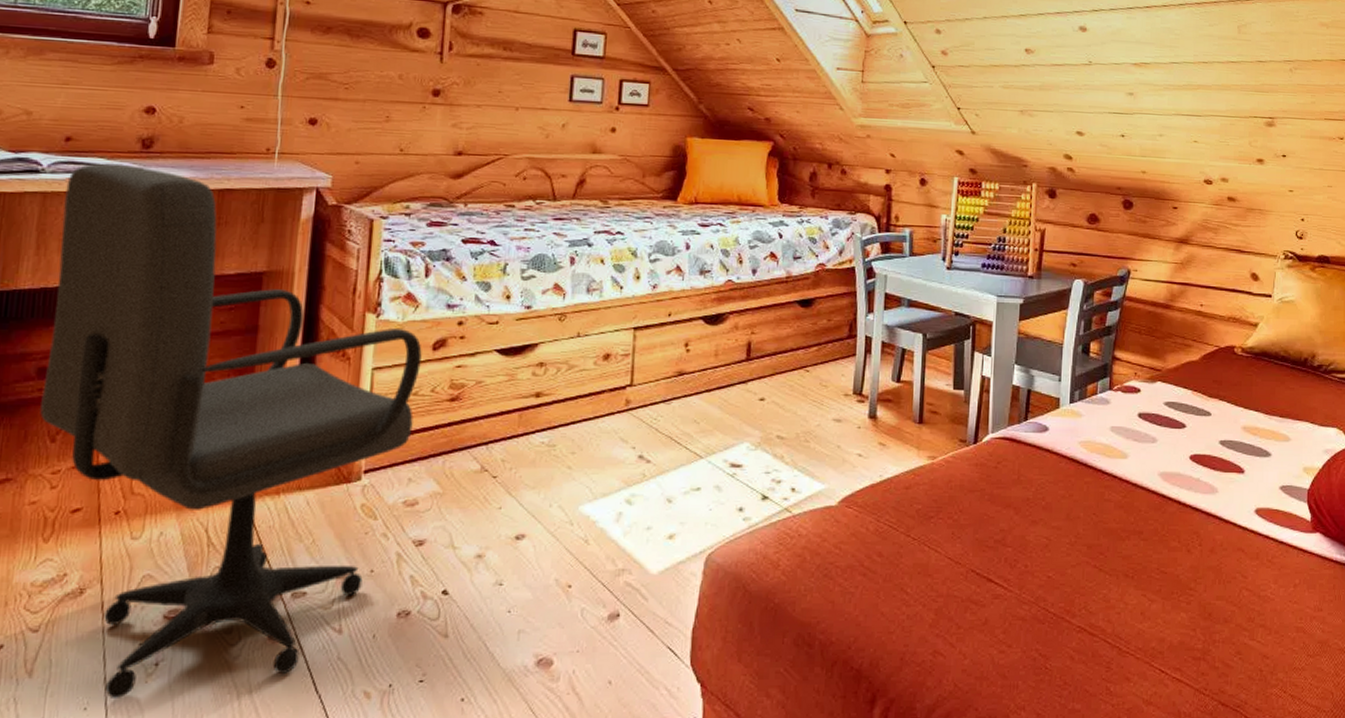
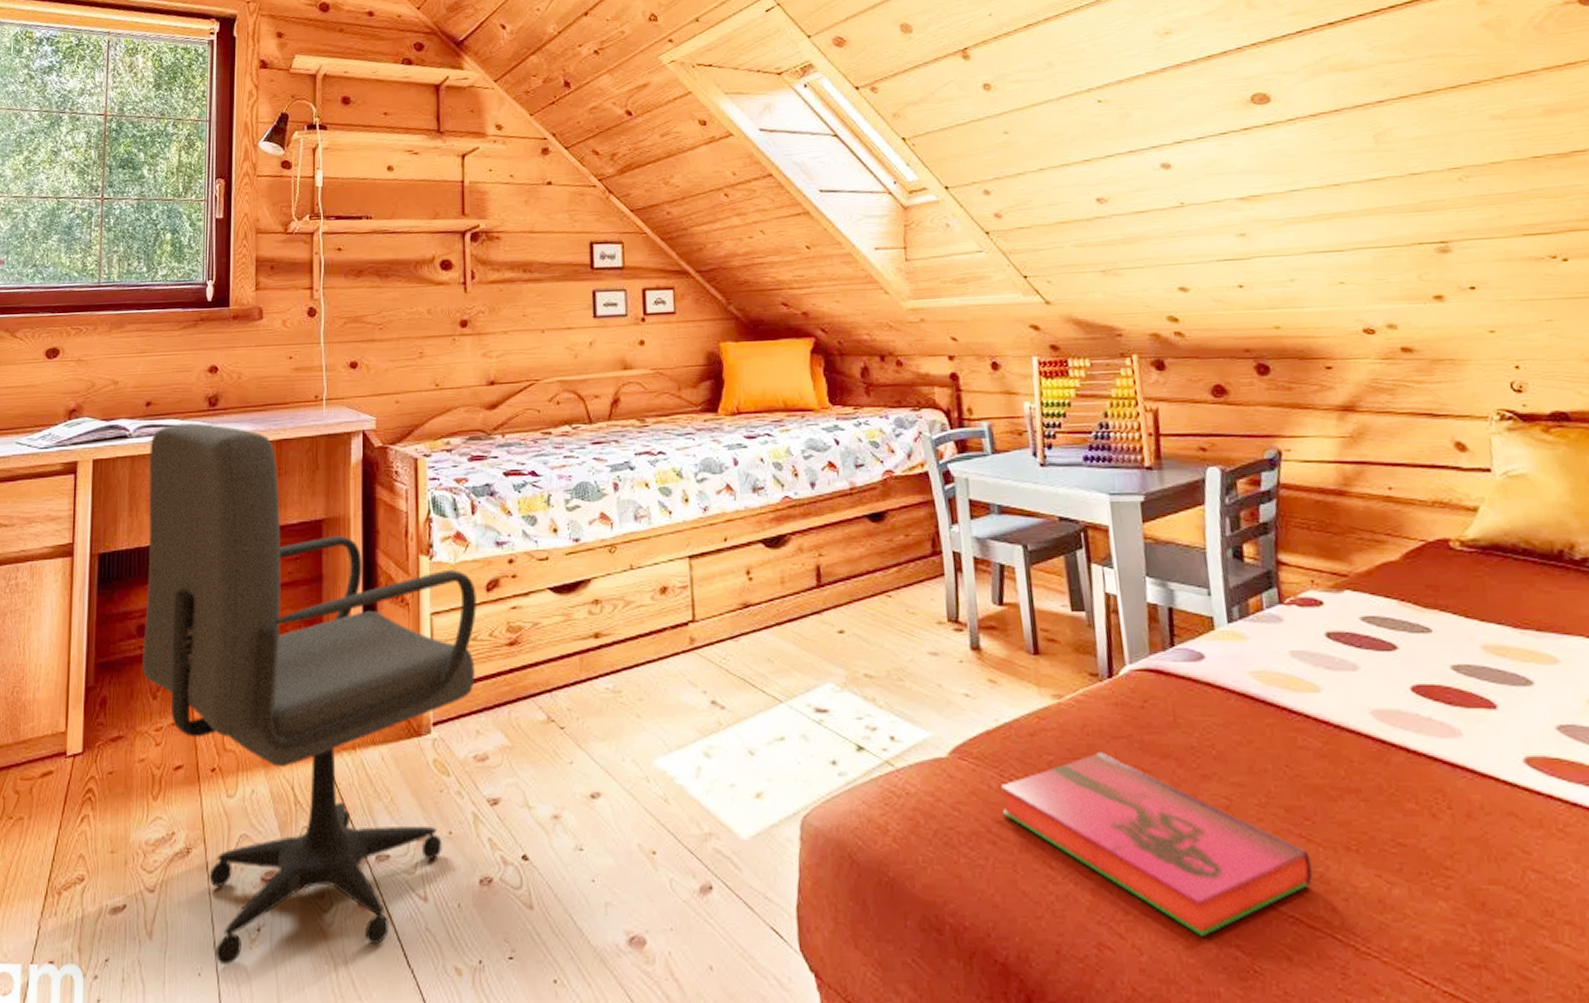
hardback book: none [874,503,1100,643] -> present [999,752,1313,936]

